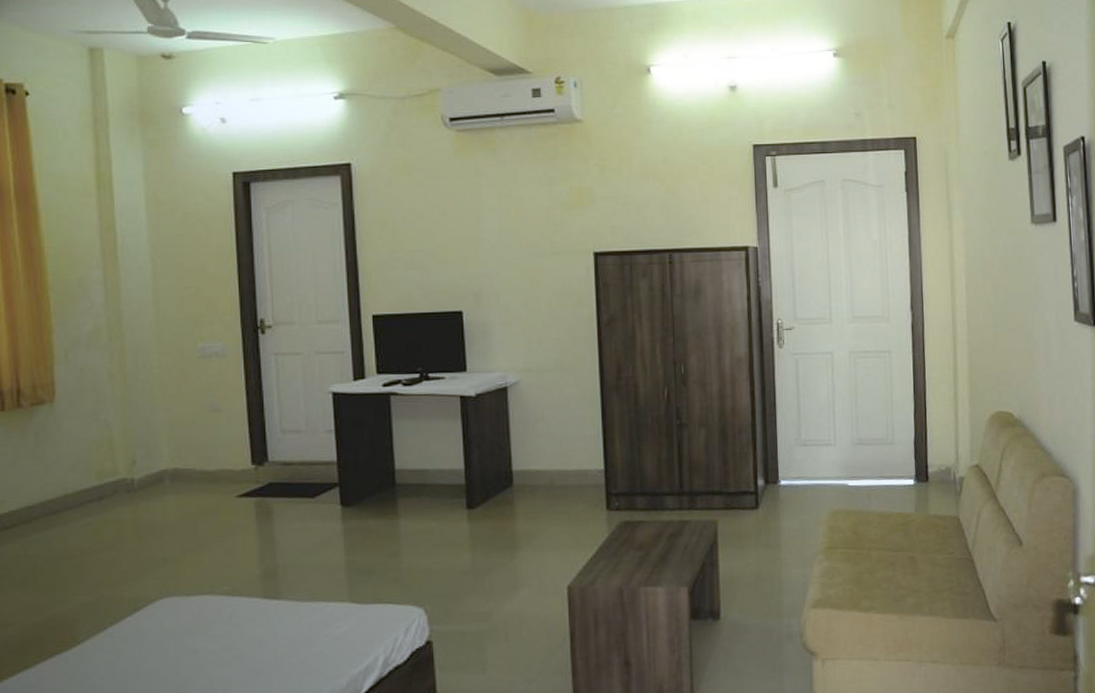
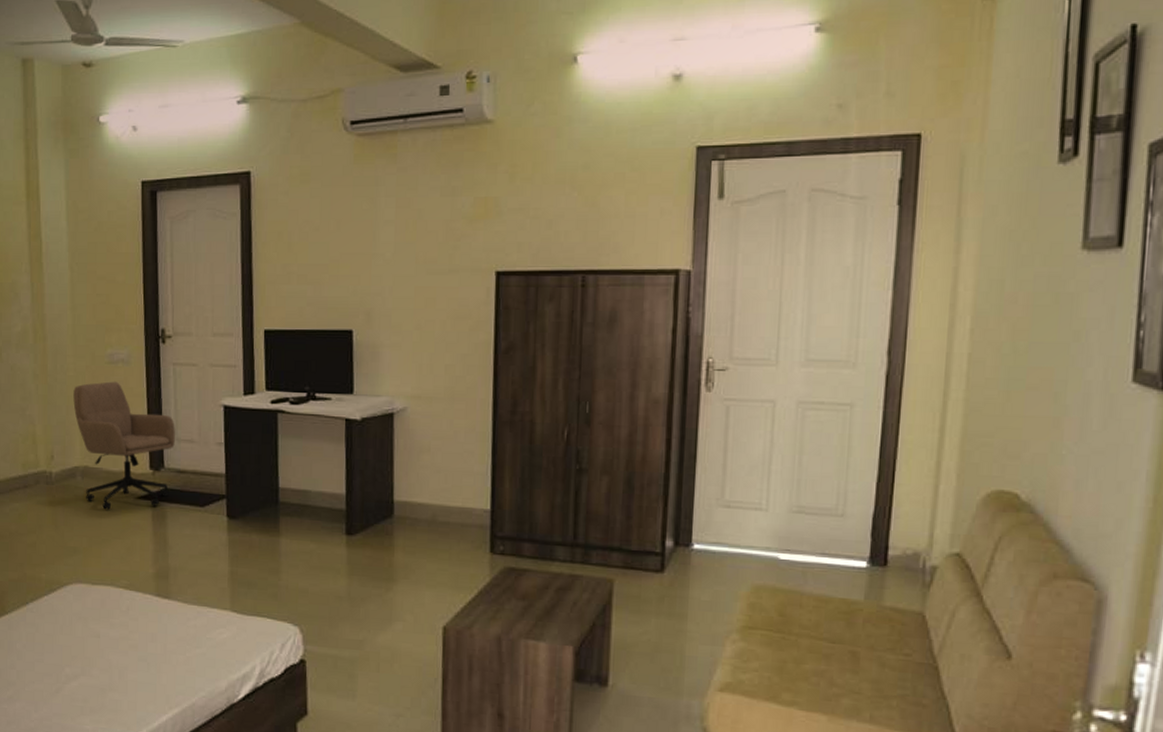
office chair: none [158,376,279,513] -> present [73,381,175,510]

